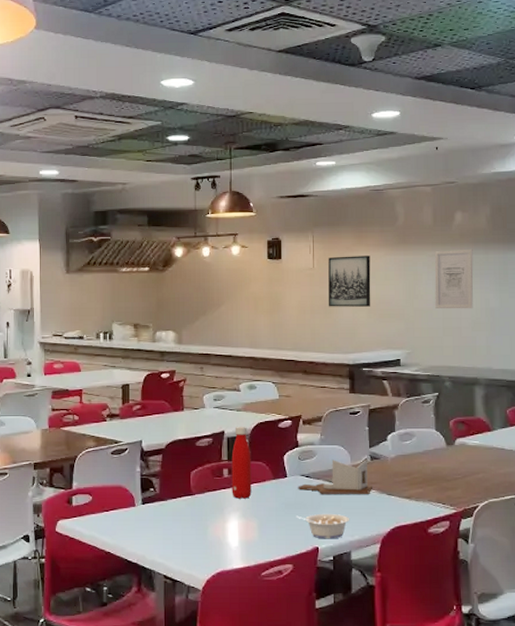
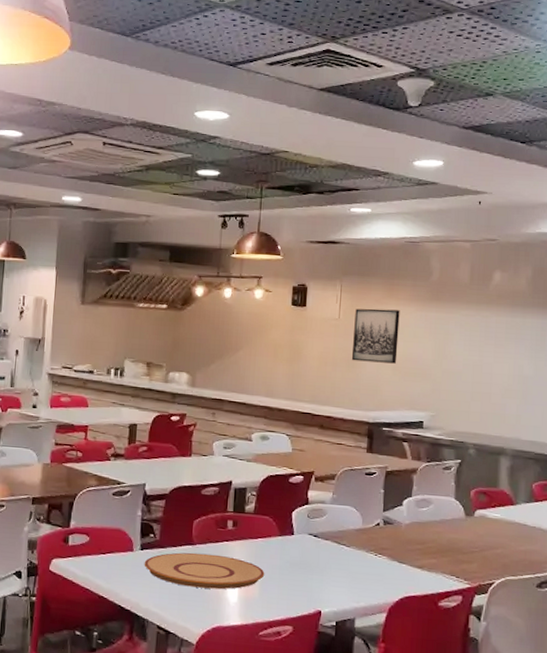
plate: none [146,502,263,536] -> present [144,552,265,590]
bottle: present [231,426,252,499] -> none [234,477,258,554]
legume: present [297,513,350,539] -> none [301,575,357,604]
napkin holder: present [298,460,372,494] -> none [304,521,383,560]
wall art: present [434,248,474,309] -> none [465,310,510,375]

